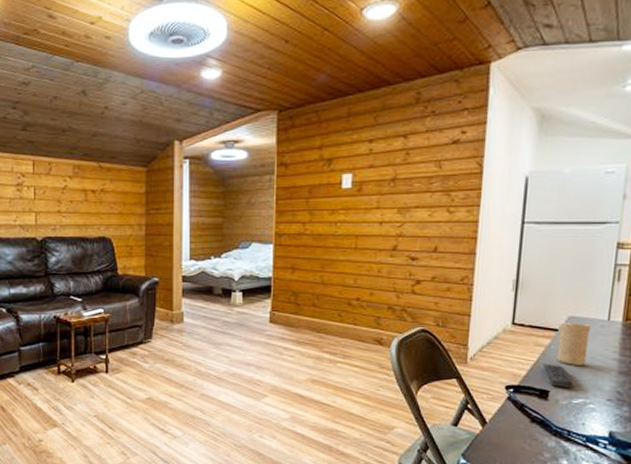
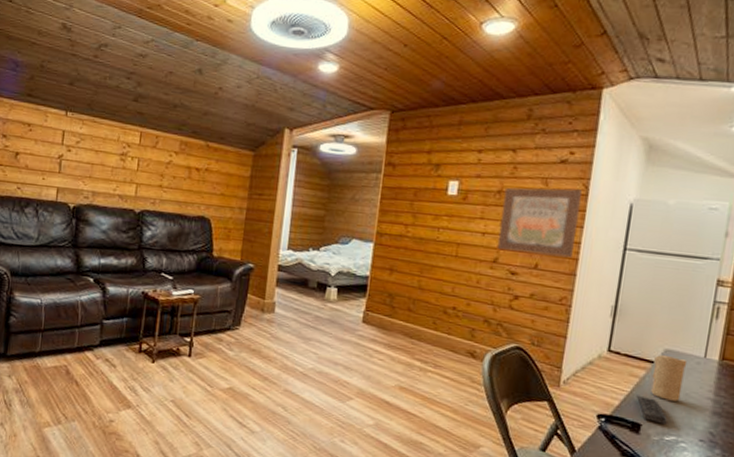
wall art: none [395,168,476,238] -> present [497,187,582,258]

